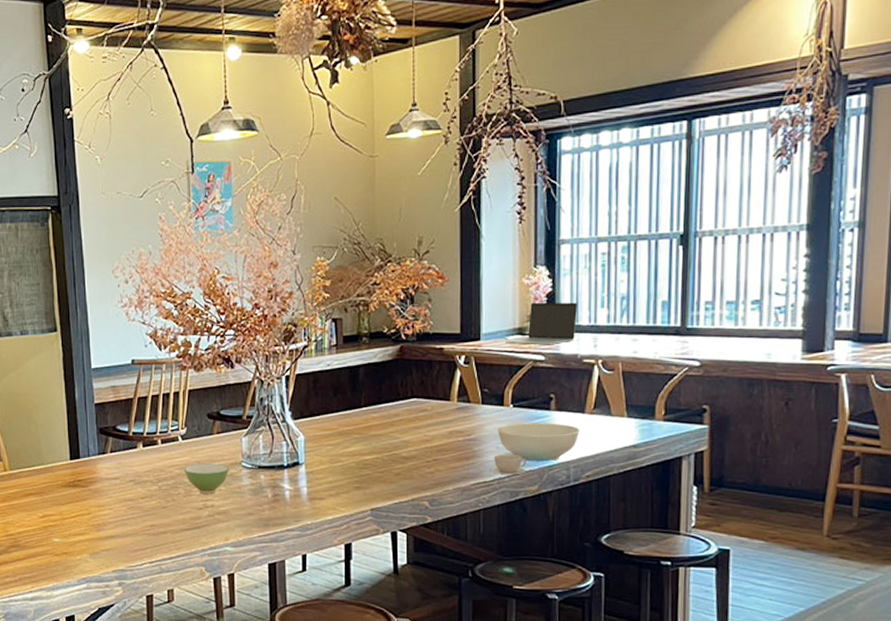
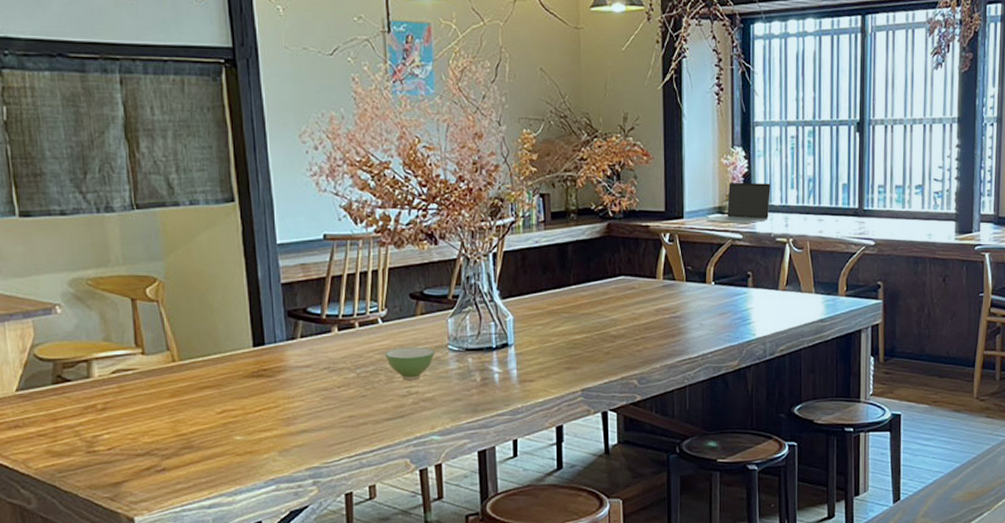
teacup: present [489,454,527,475] -> none [694,330,728,351]
bowl: present [497,423,580,460] -> none [700,299,775,336]

